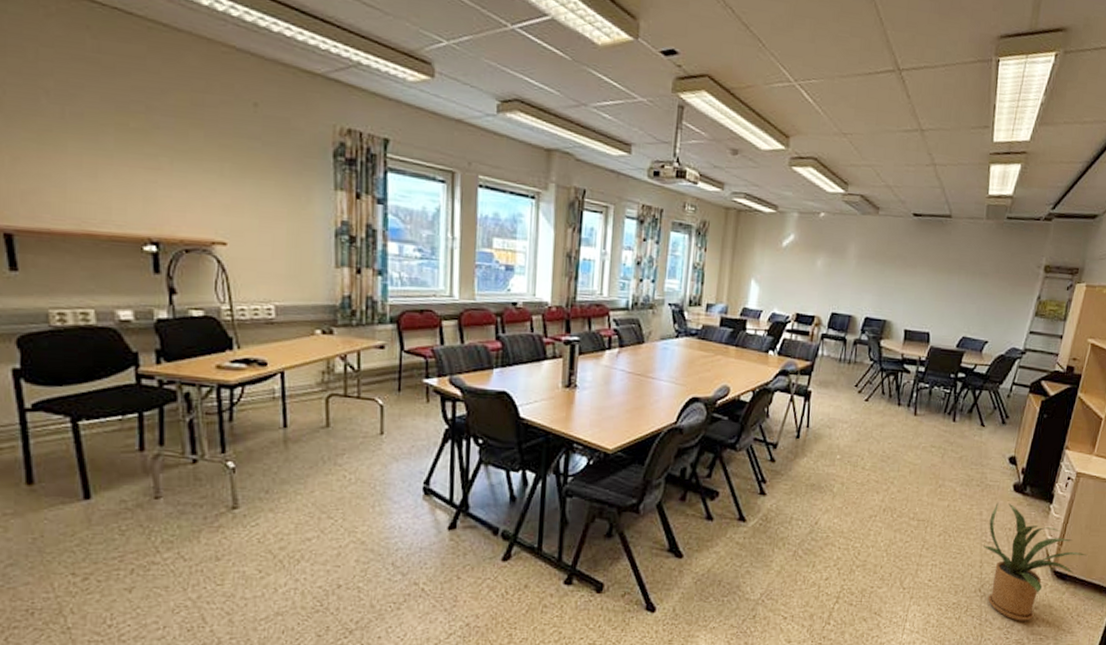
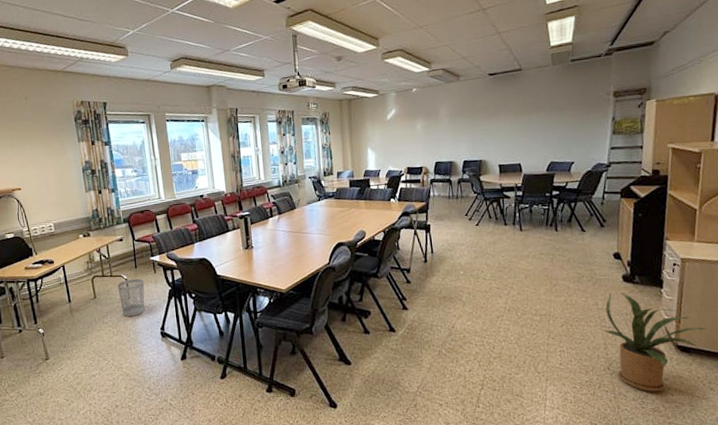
wastebasket: none [366,405,409,460] -> present [117,278,145,317]

